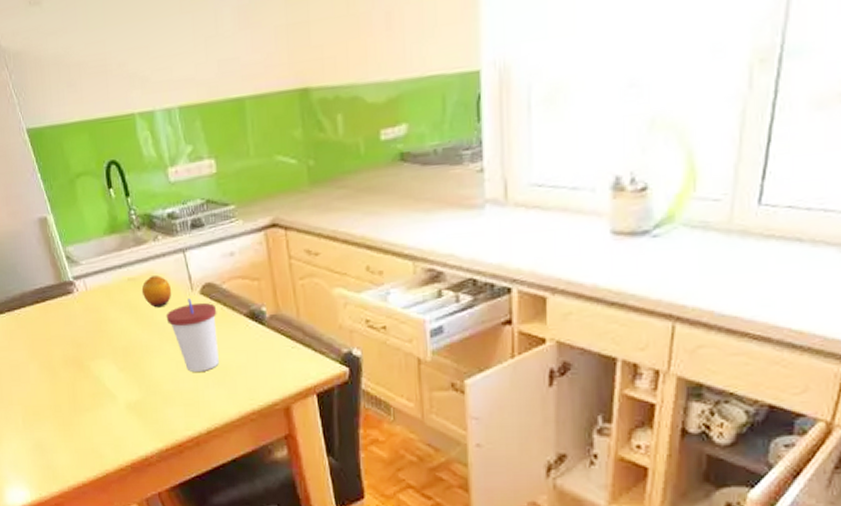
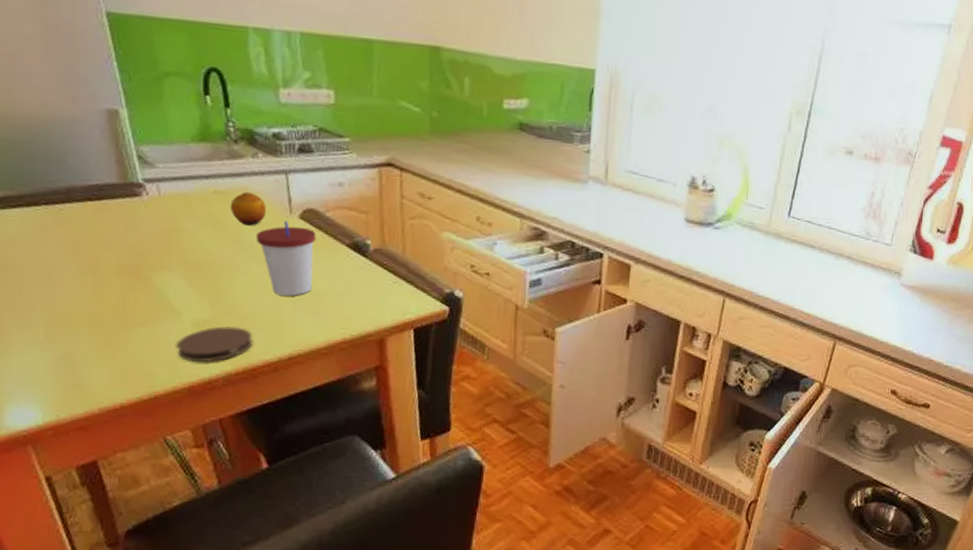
coaster: none [116,406,176,440] -> present [176,326,252,362]

